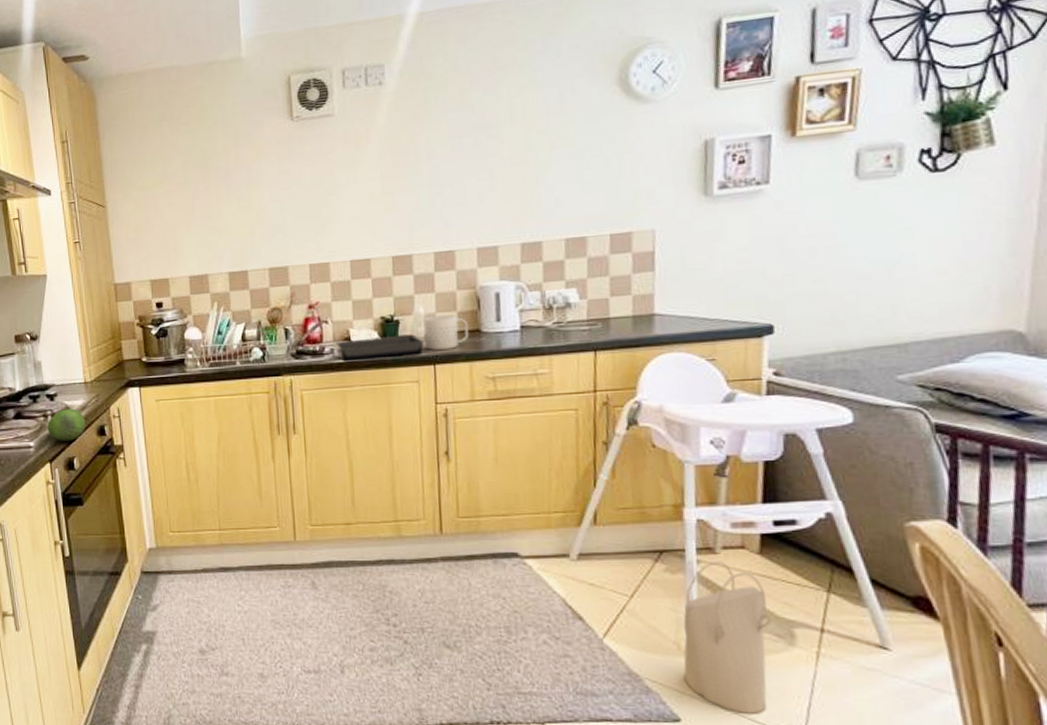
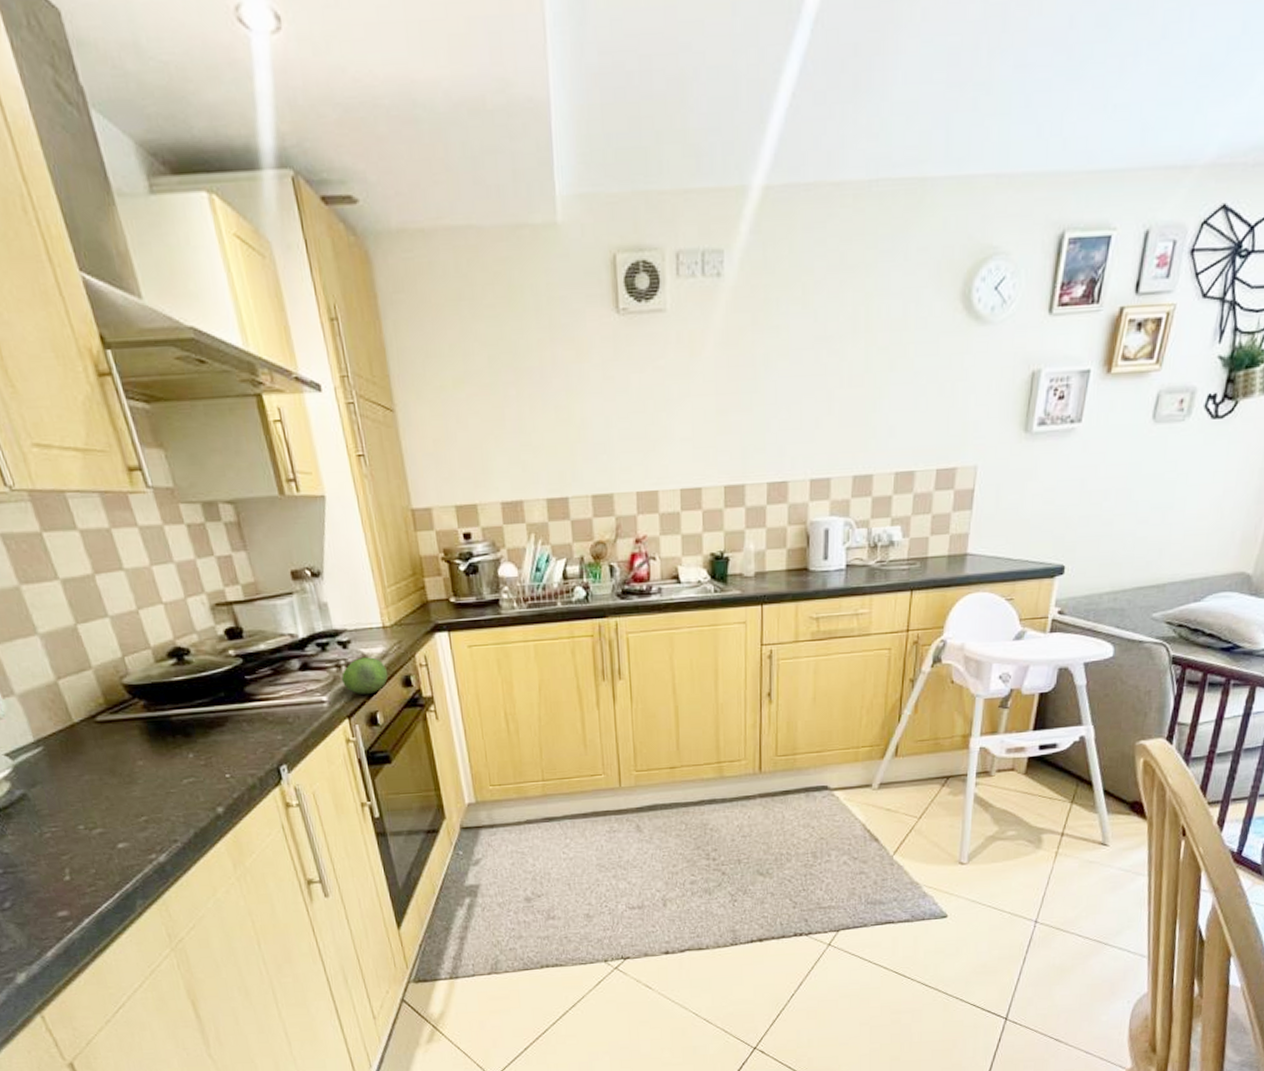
dish: present [332,334,426,363] -> none [660,572,755,604]
mug: present [423,314,468,350] -> none [753,551,796,590]
shopping bag: present [683,561,771,714] -> none [954,782,1026,906]

